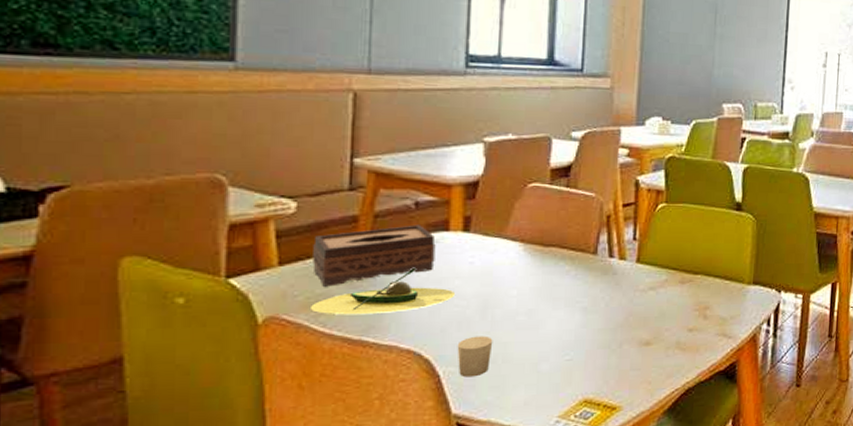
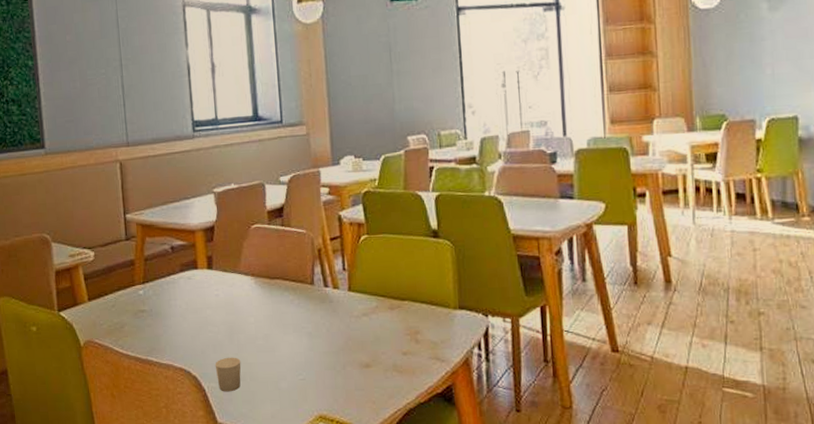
avocado: present [311,267,455,314] -> none [112,300,208,339]
tissue box: present [313,225,436,287] -> none [108,265,191,317]

